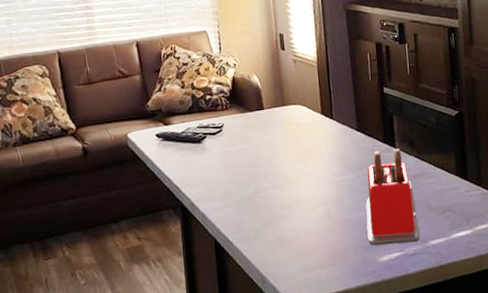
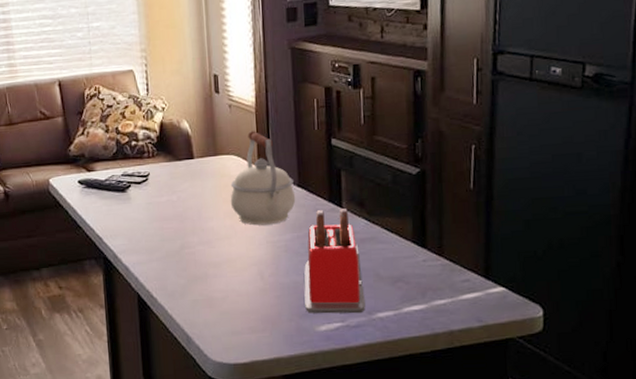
kettle: none [297,82,356,168] -> present [230,131,296,226]

